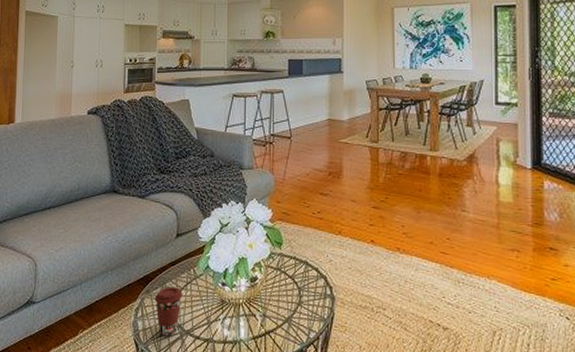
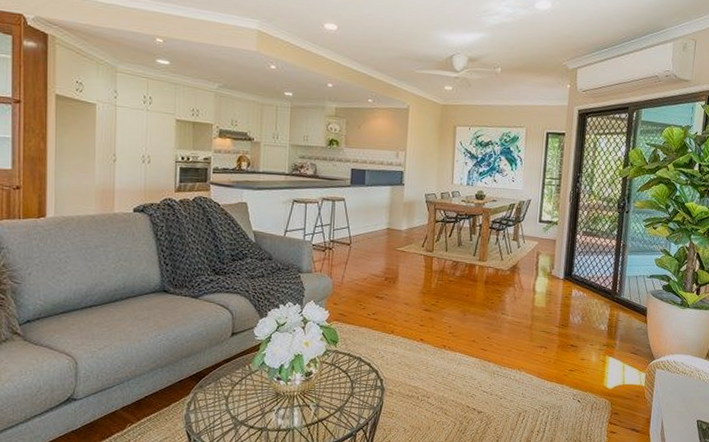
coffee cup: present [154,286,182,336] -> none [208,382,237,427]

